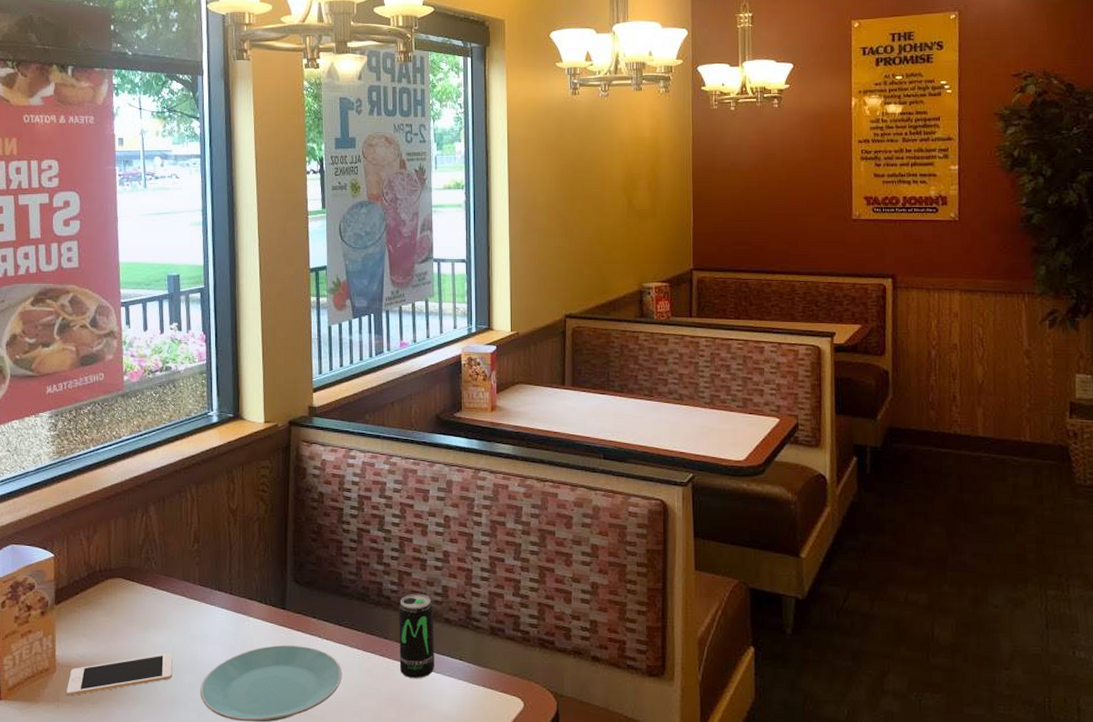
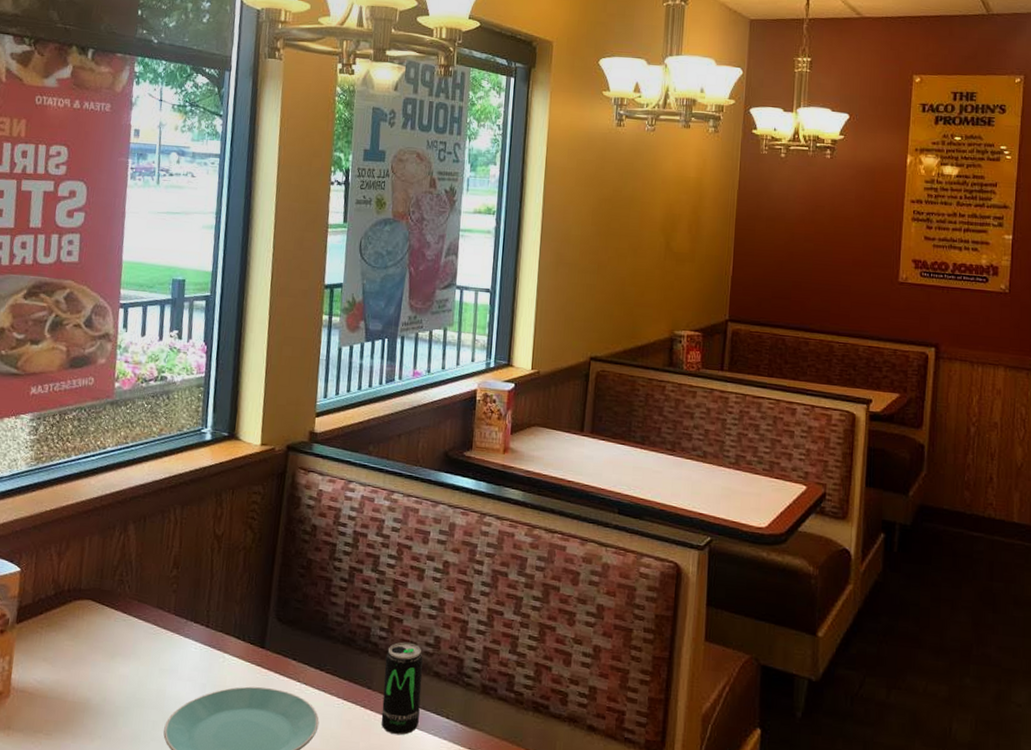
cell phone: present [66,653,173,697] -> none [18,686,138,725]

